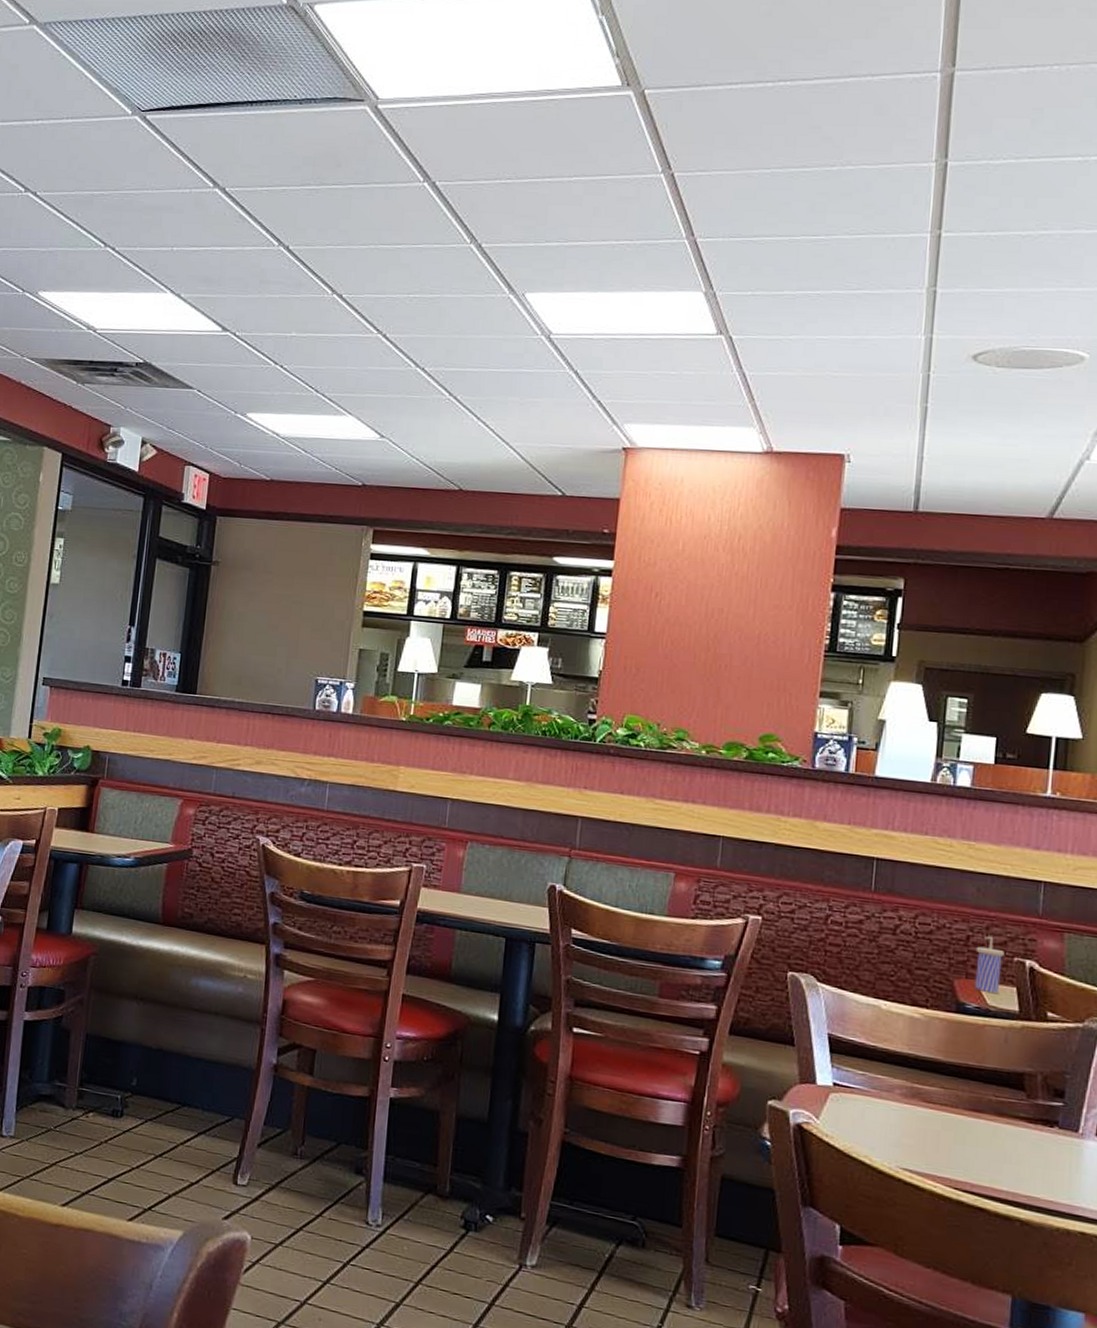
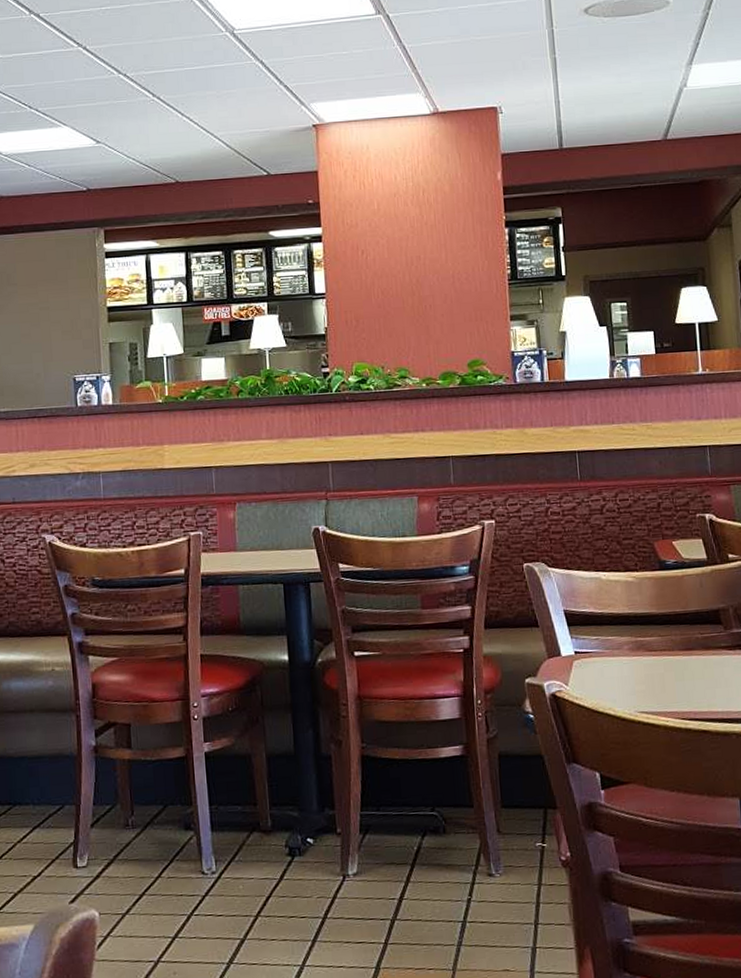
beverage cup: present [974,935,1005,995] -> none [666,499,690,549]

